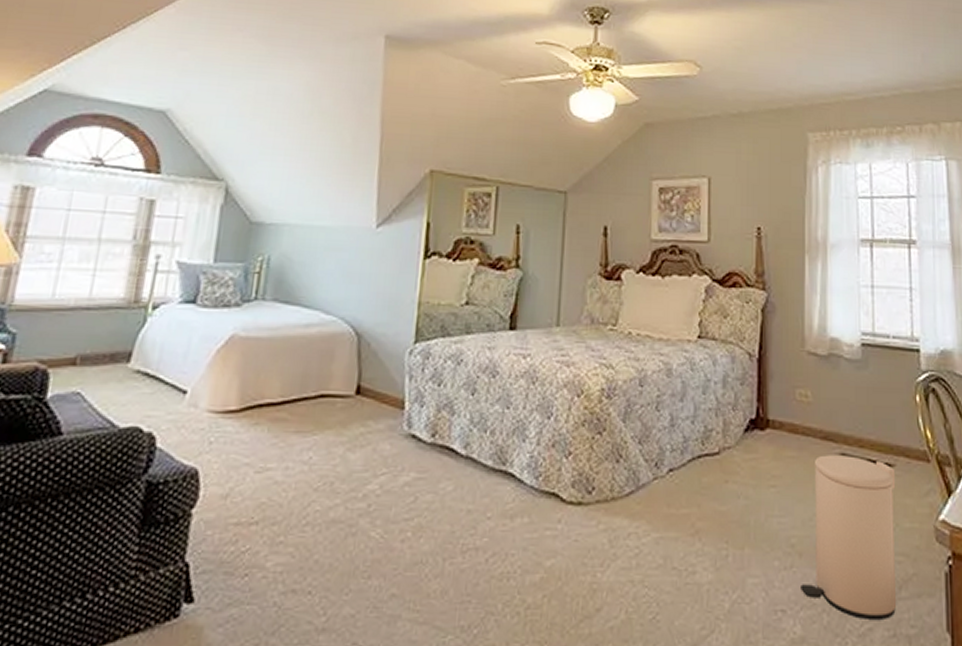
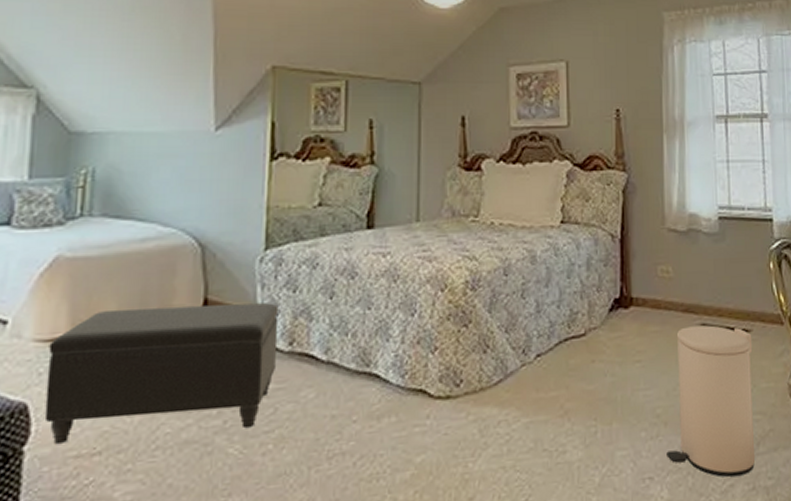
ottoman: none [211,388,424,514] -> present [44,303,279,444]

